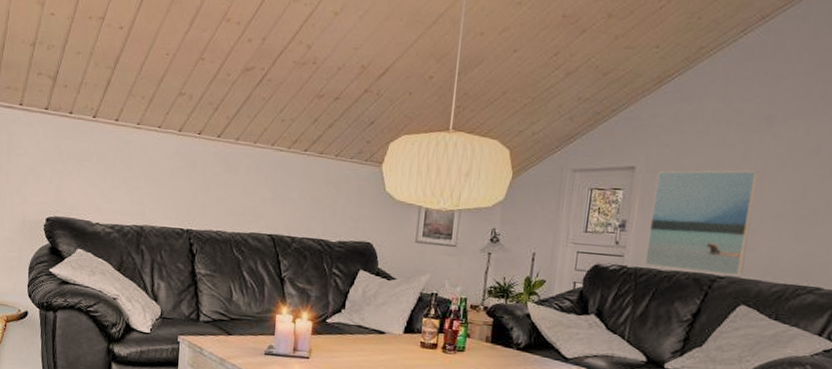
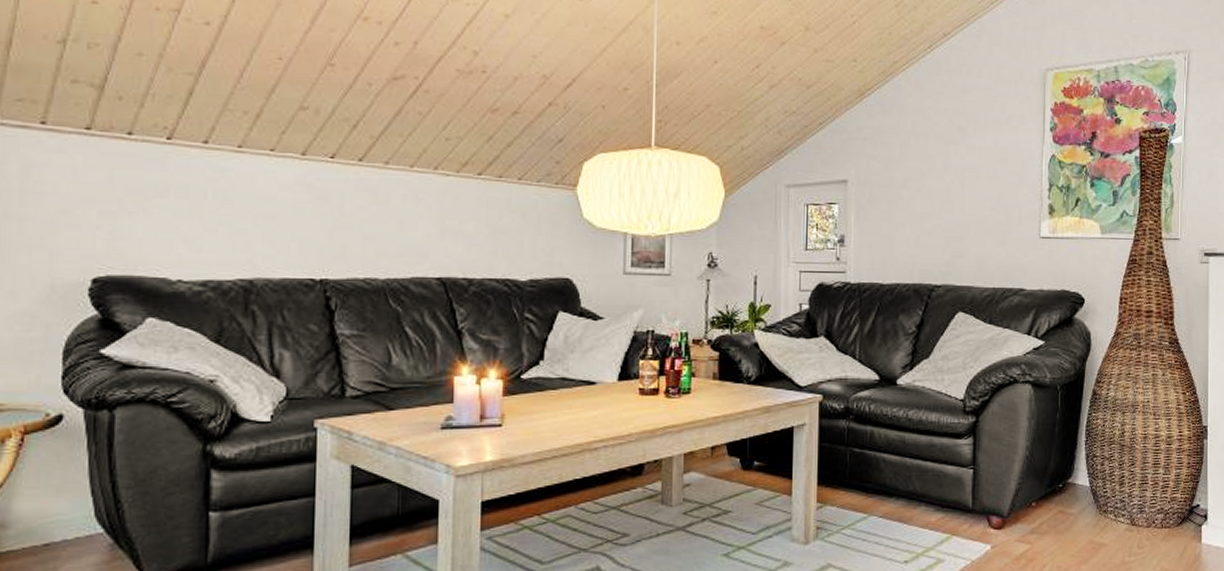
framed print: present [644,170,760,277] -> none [867,180,959,284]

